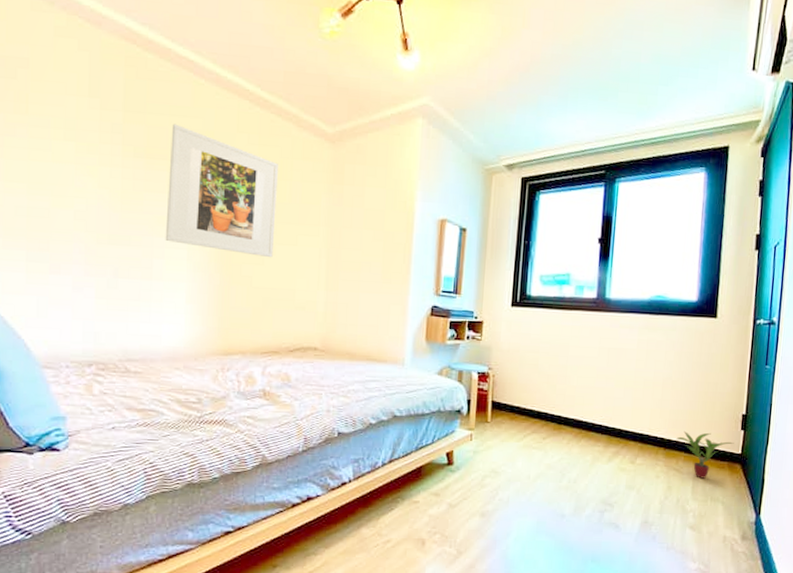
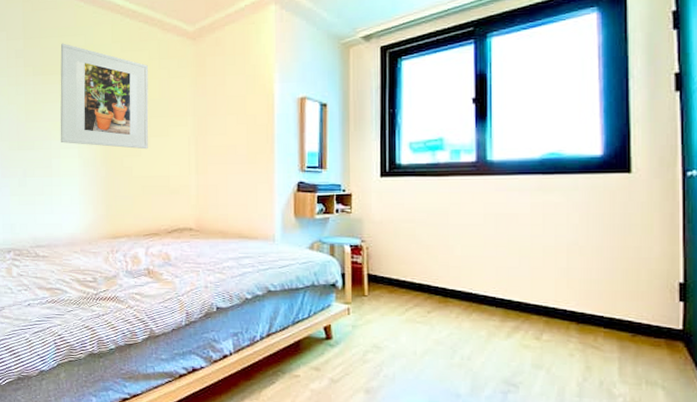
potted plant: present [676,431,734,479] -> none [591,303,672,358]

